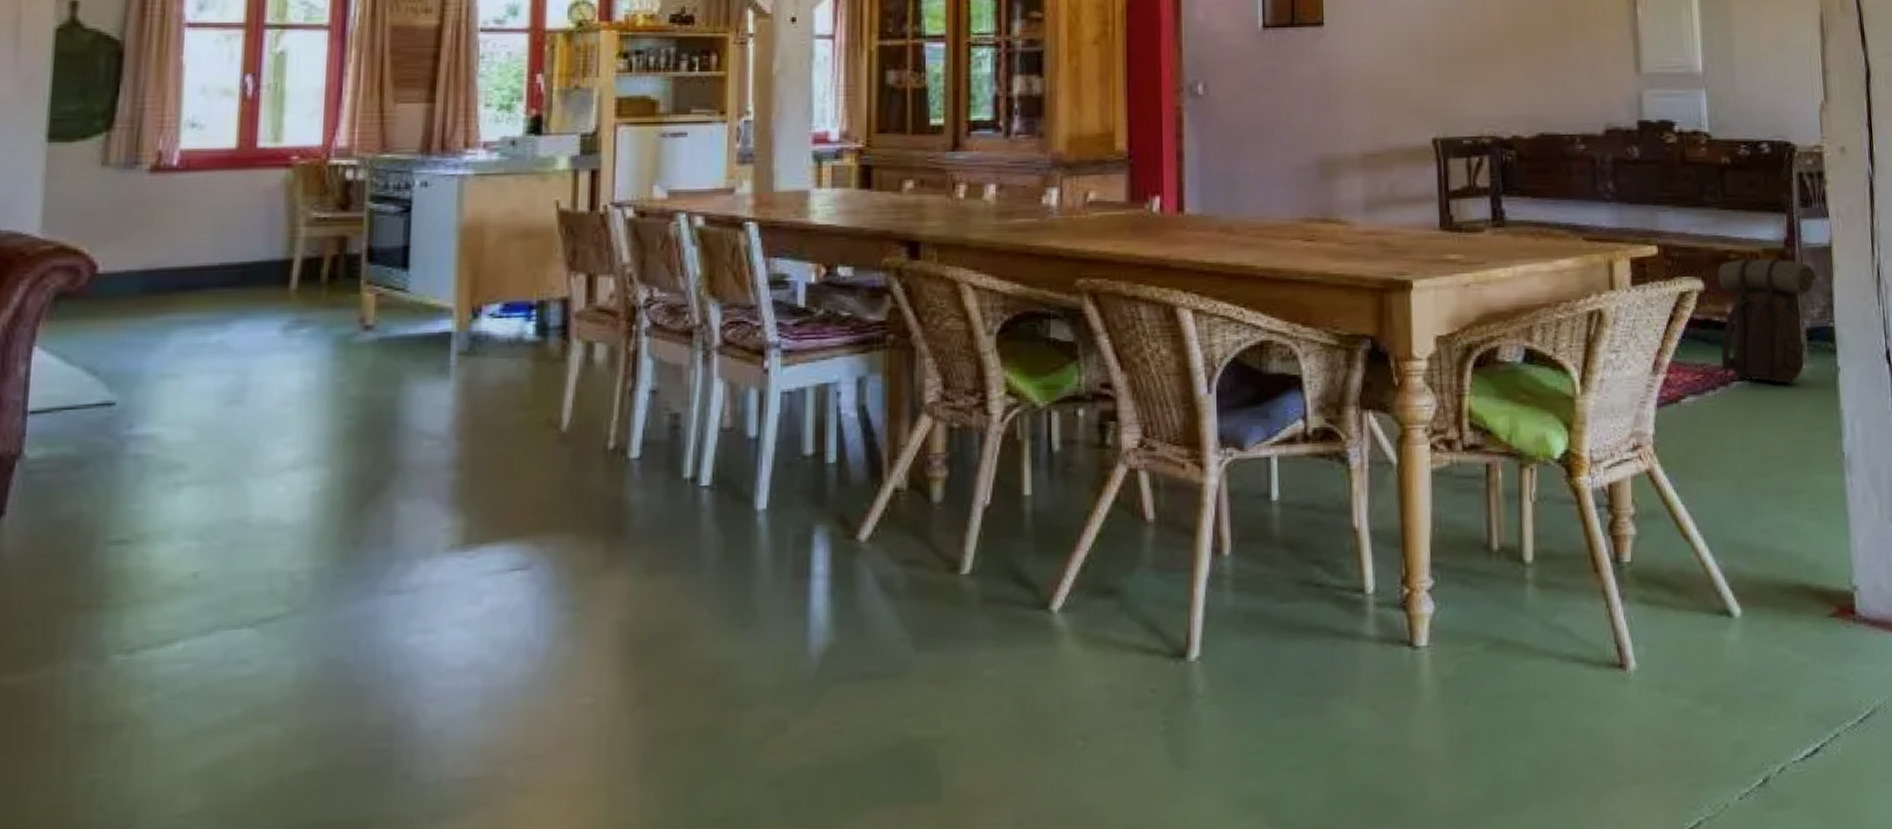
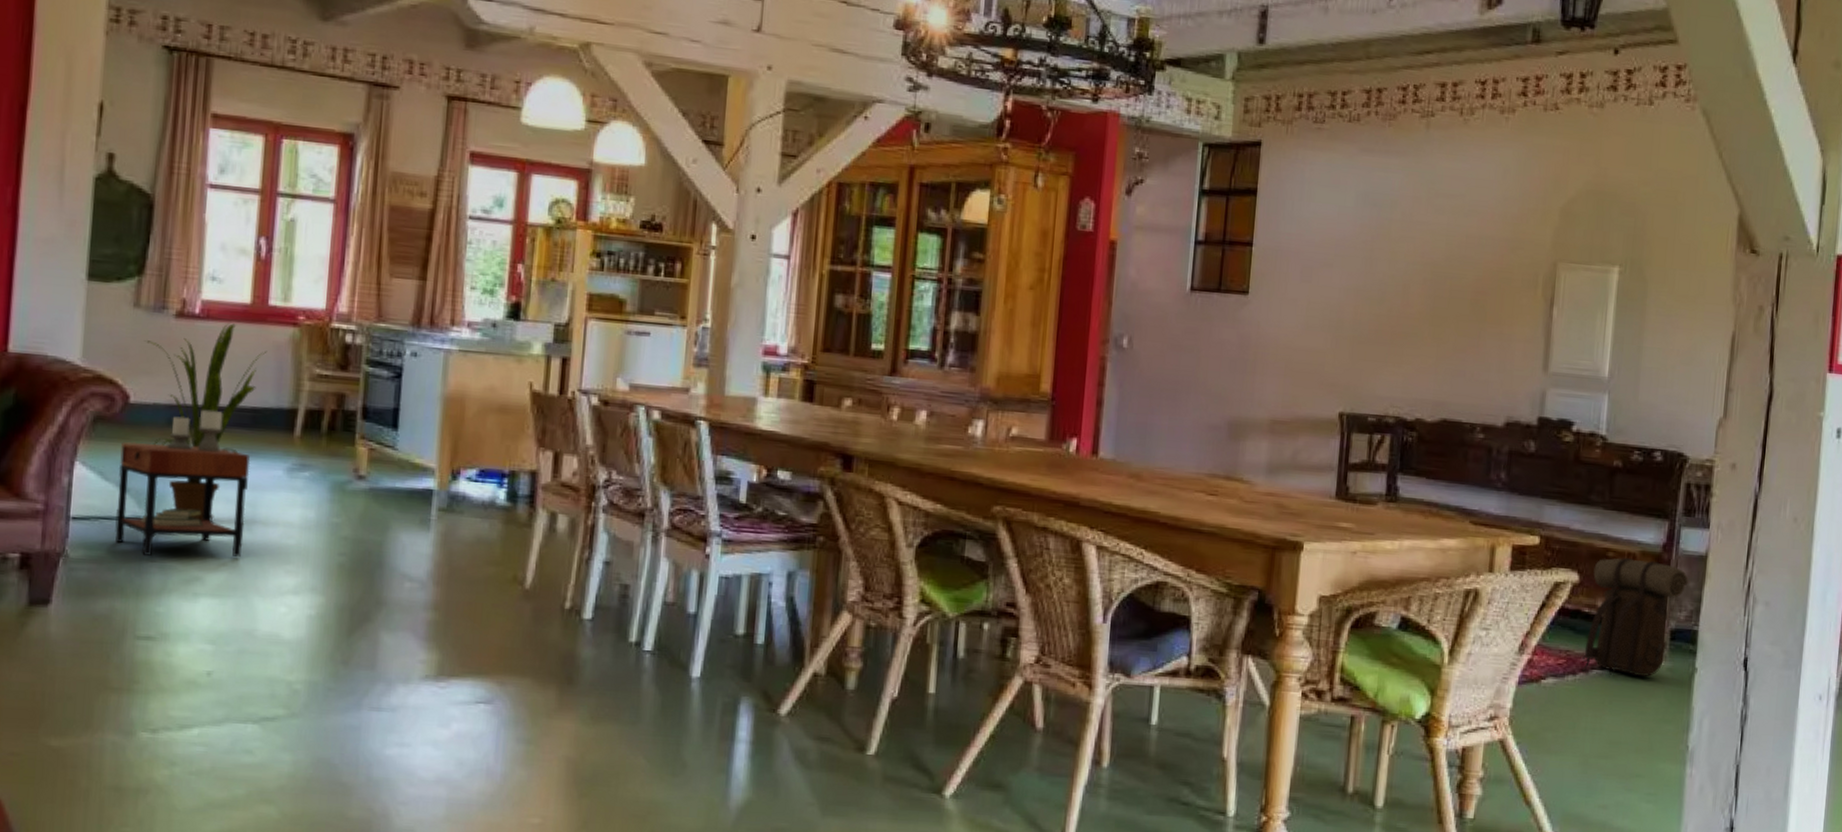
side table: none [81,272,240,446] -> present [115,410,251,557]
house plant: none [115,172,257,399] -> present [145,323,268,521]

